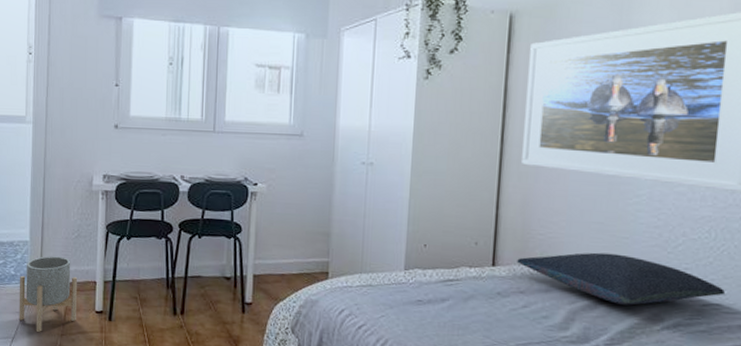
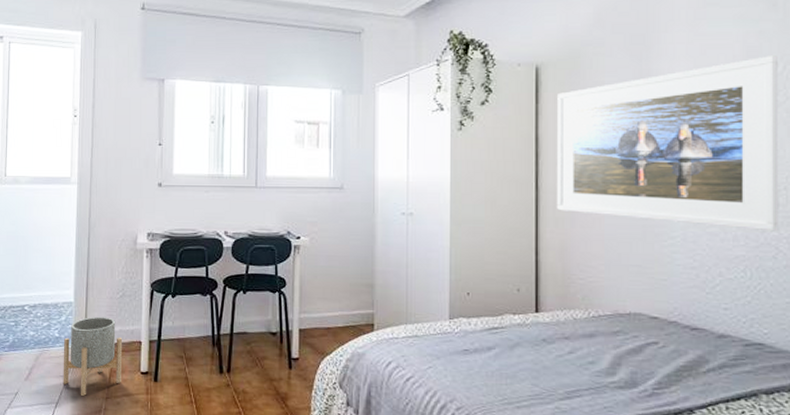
pillow: present [517,252,726,306] -> none [560,295,767,348]

